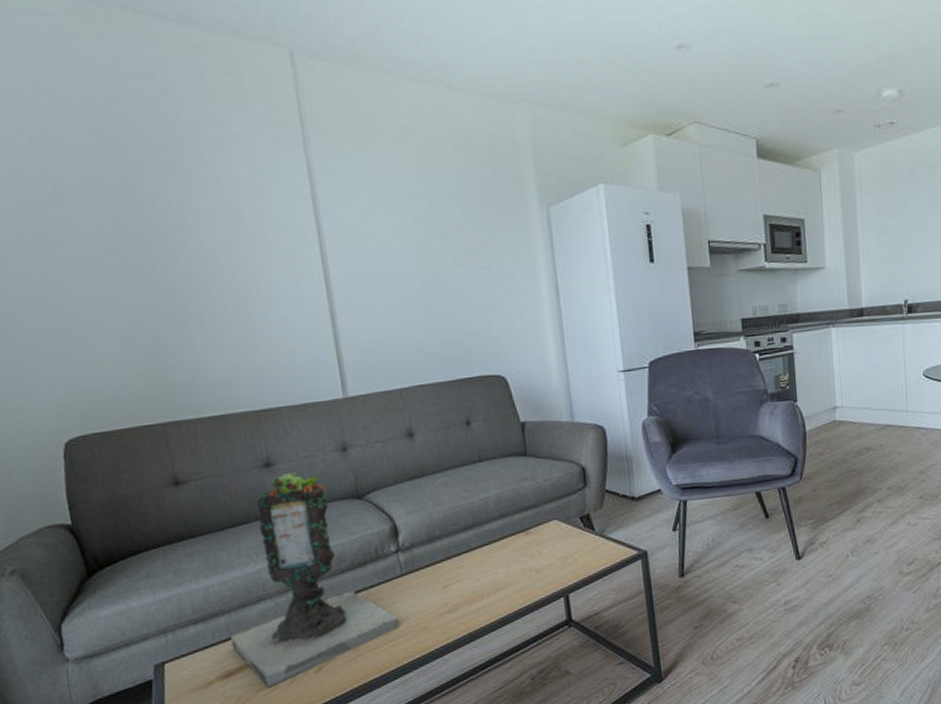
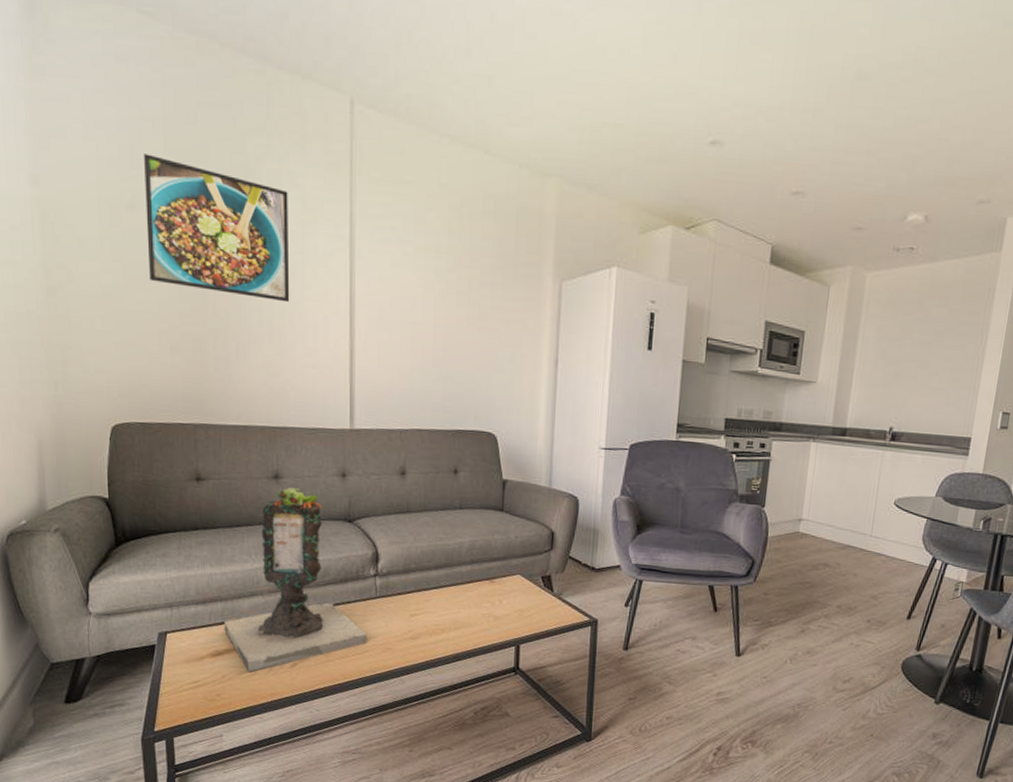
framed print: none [61,138,254,275] -> present [144,154,290,303]

